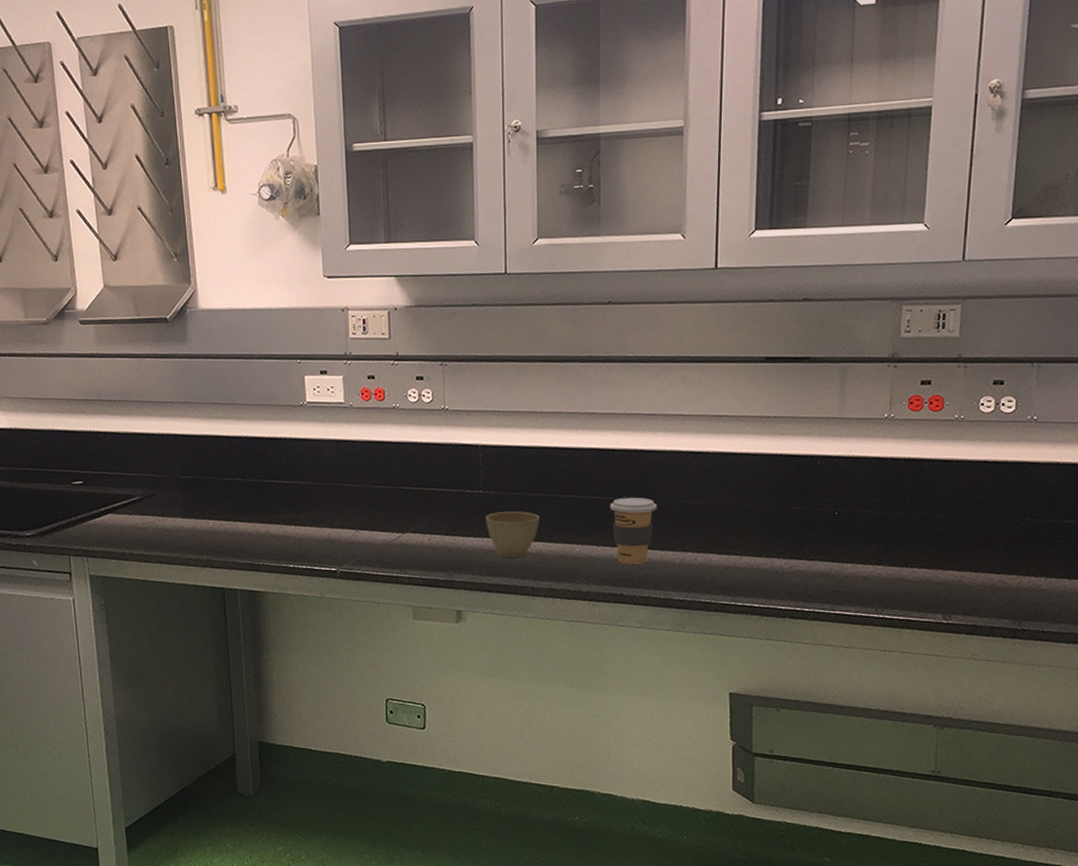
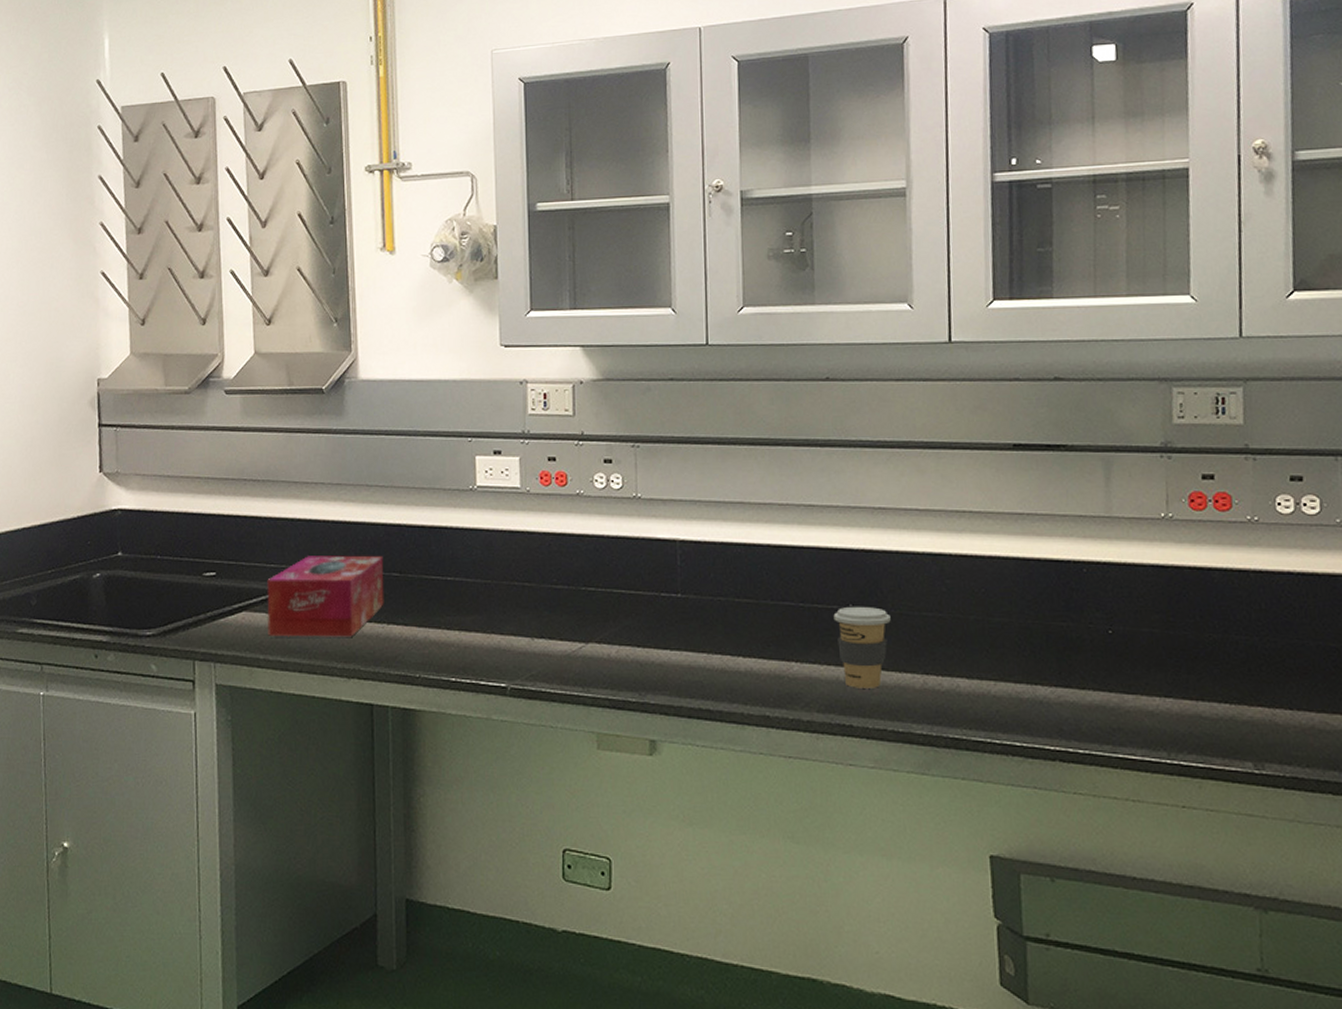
tissue box: none [128,463,230,534] -> present [267,555,384,637]
cup: present [485,511,540,558] -> none [685,620,750,676]

